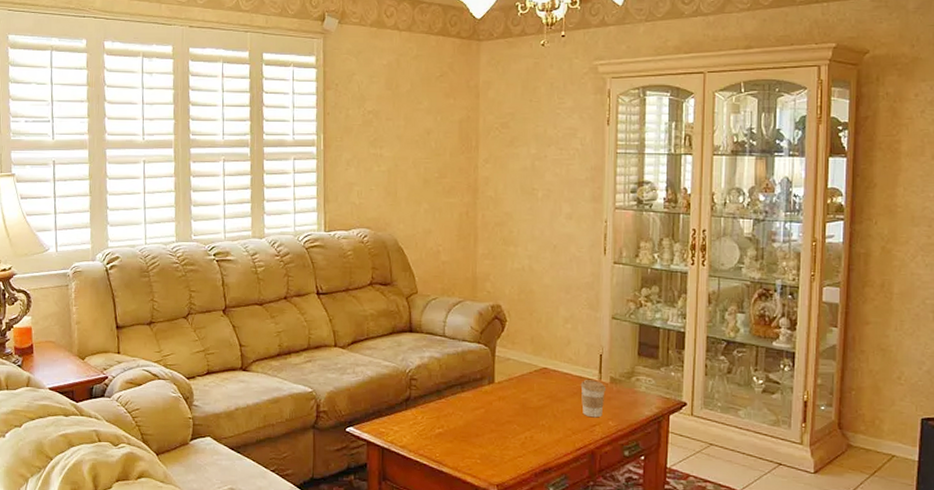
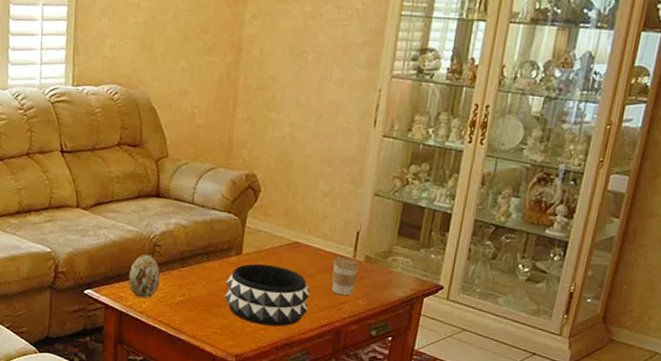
decorative egg: none [388,388,418,433] -> present [128,254,160,299]
decorative bowl: none [482,391,563,453] -> present [225,263,311,327]

